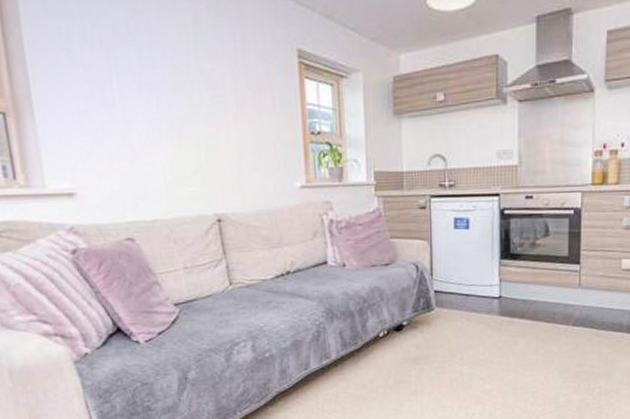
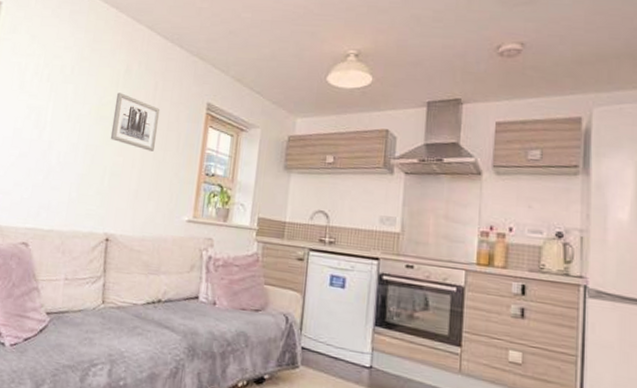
wall art: none [189,50,248,116] -> present [110,93,161,151]

